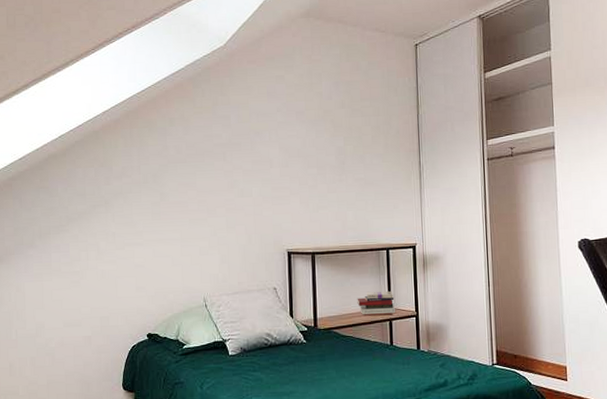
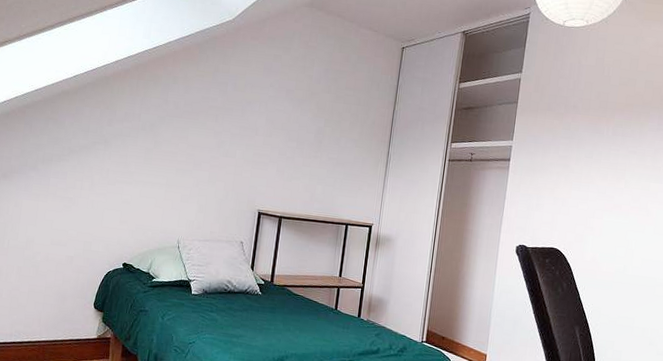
books: present [357,291,395,316] -> none [312,259,346,283]

